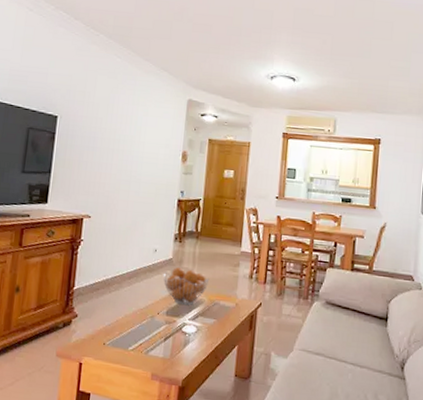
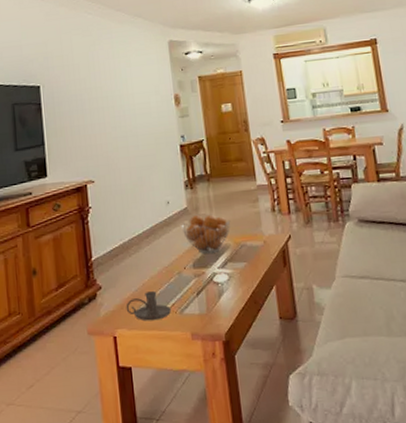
candle holder: none [96,328,138,356] -> present [126,291,171,322]

